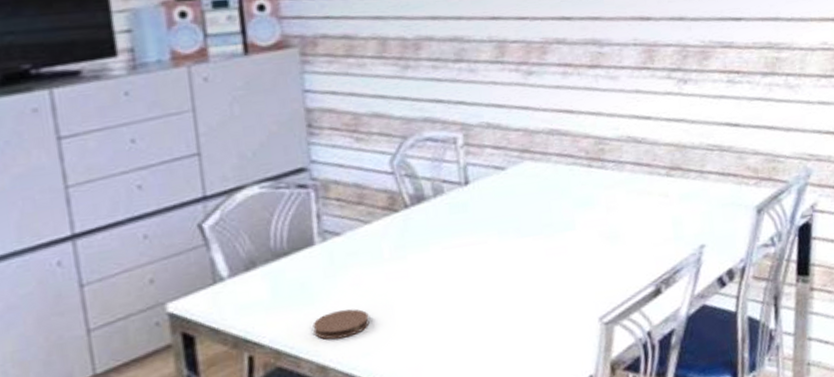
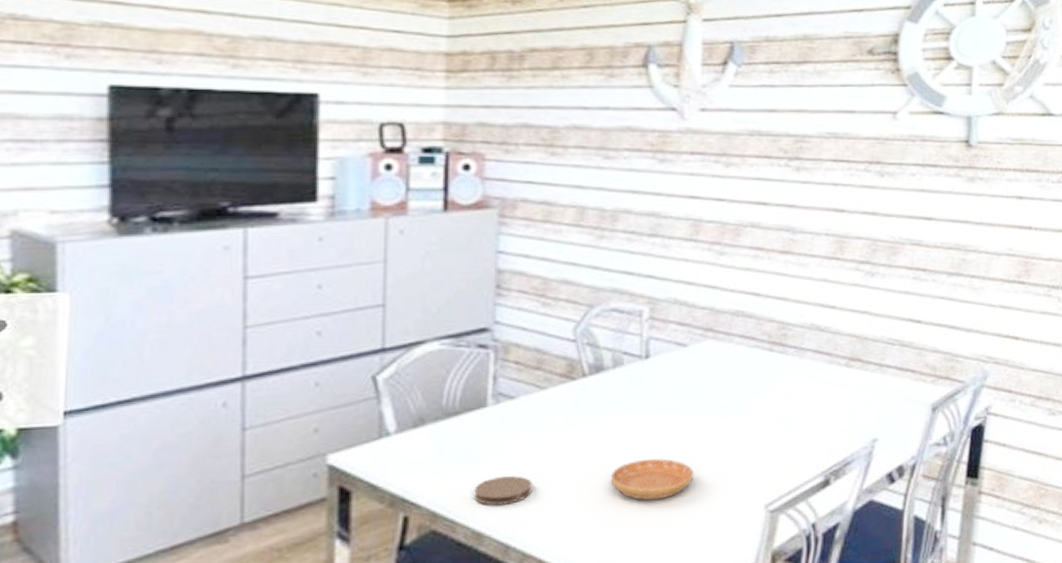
saucer: none [443,281,526,323] -> present [610,458,694,501]

